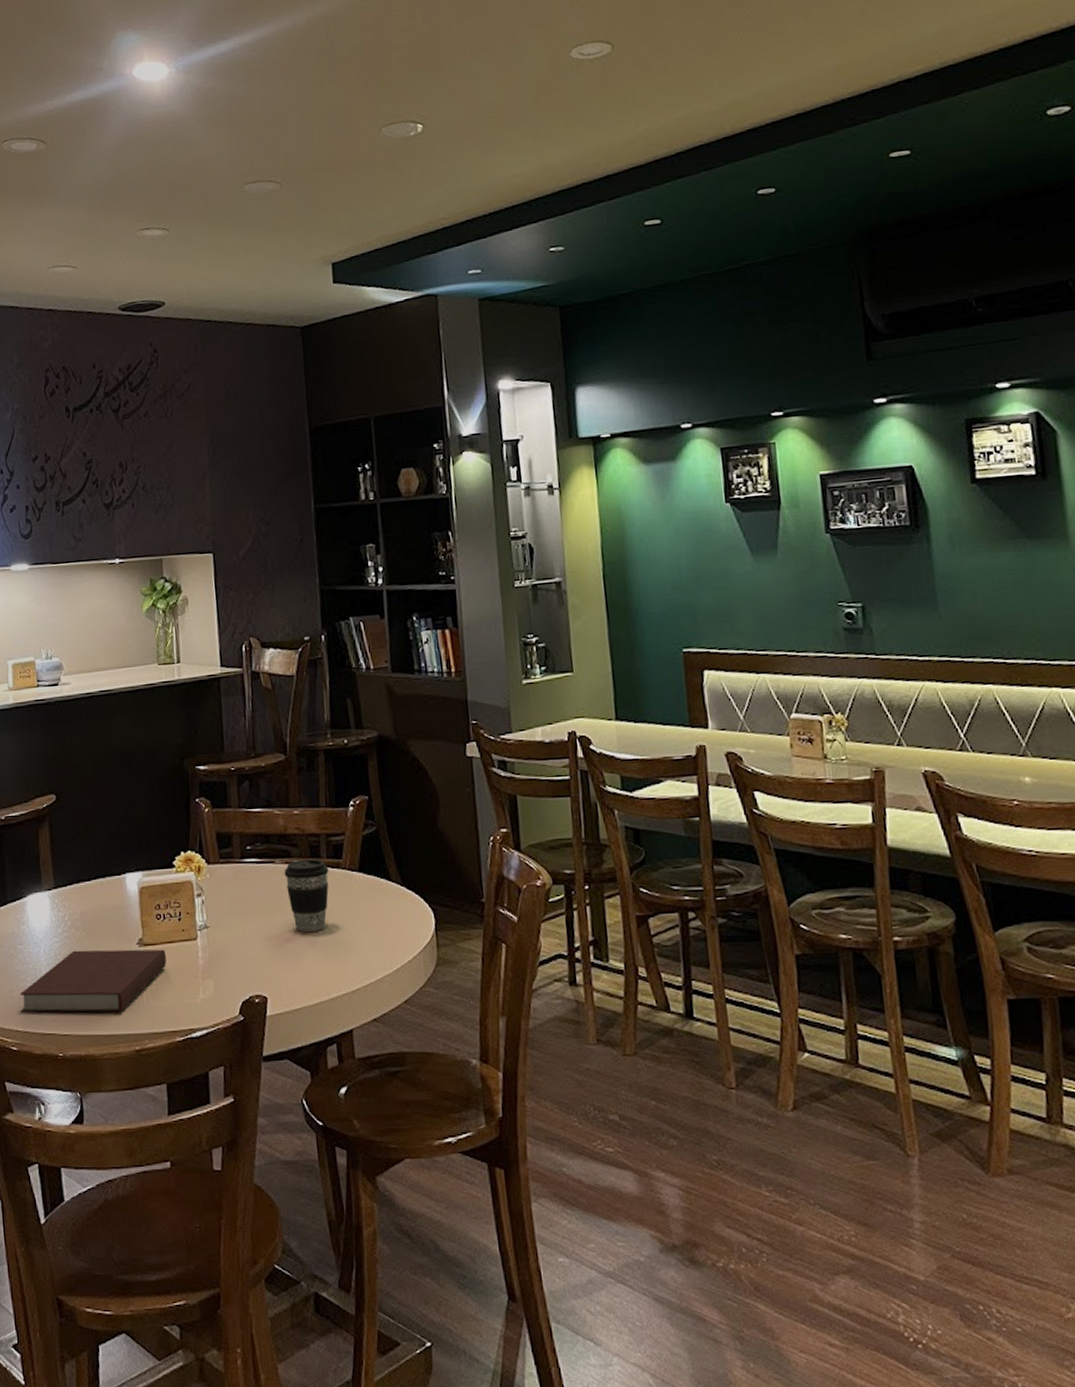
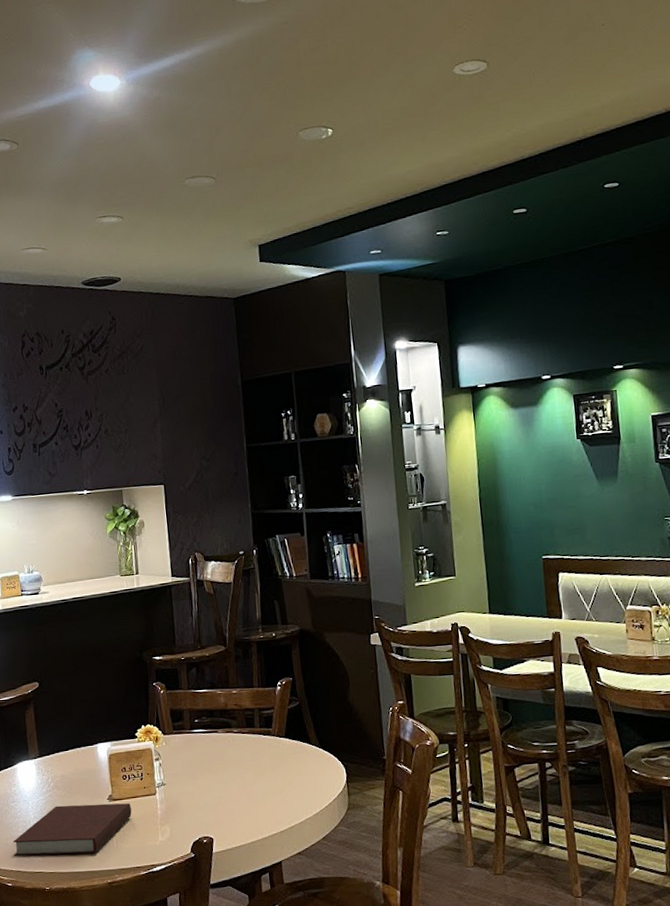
coffee cup: present [284,858,329,932] -> none [225,728,262,786]

